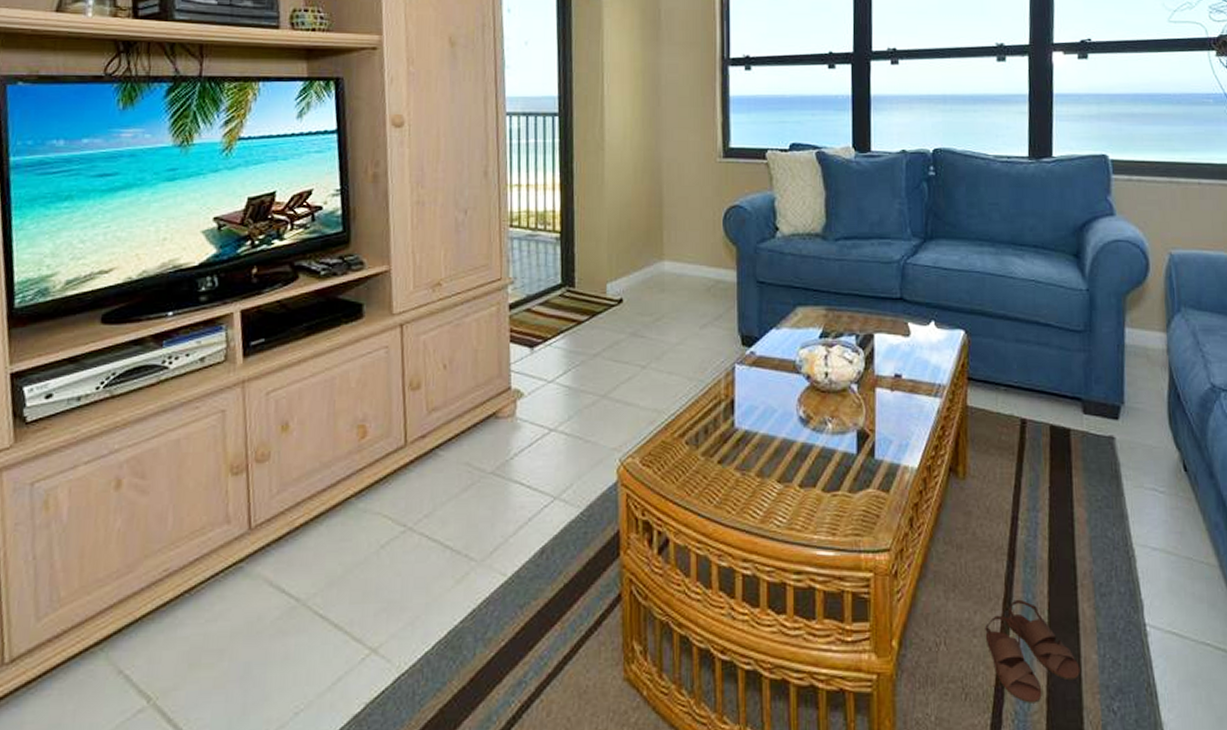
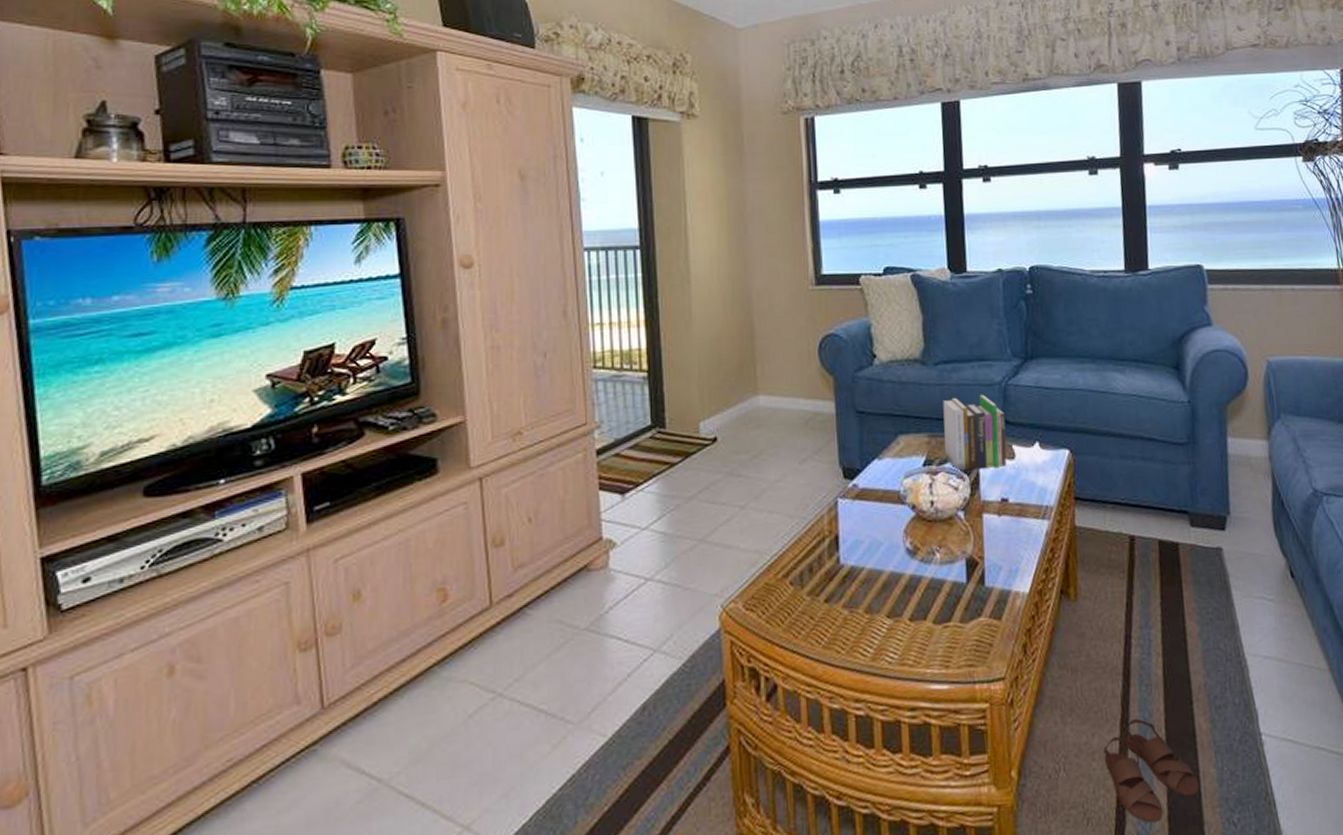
books: none [841,271,903,345] -> present [943,394,1007,471]

